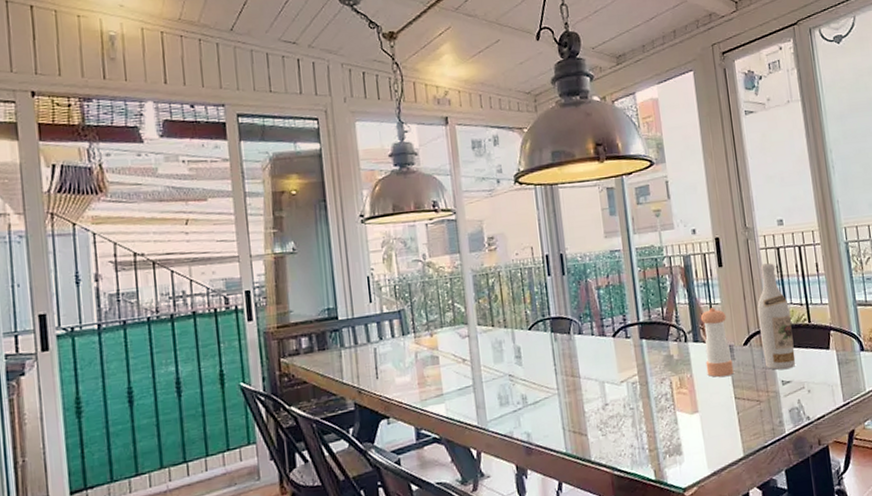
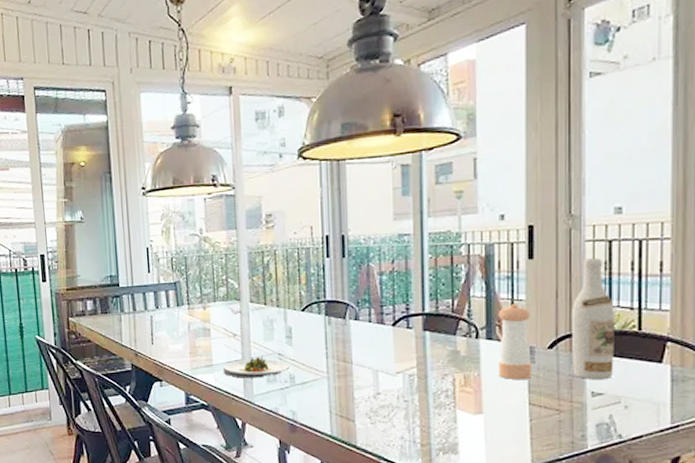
salad plate: none [455,380,521,406] -> present [224,357,290,378]

